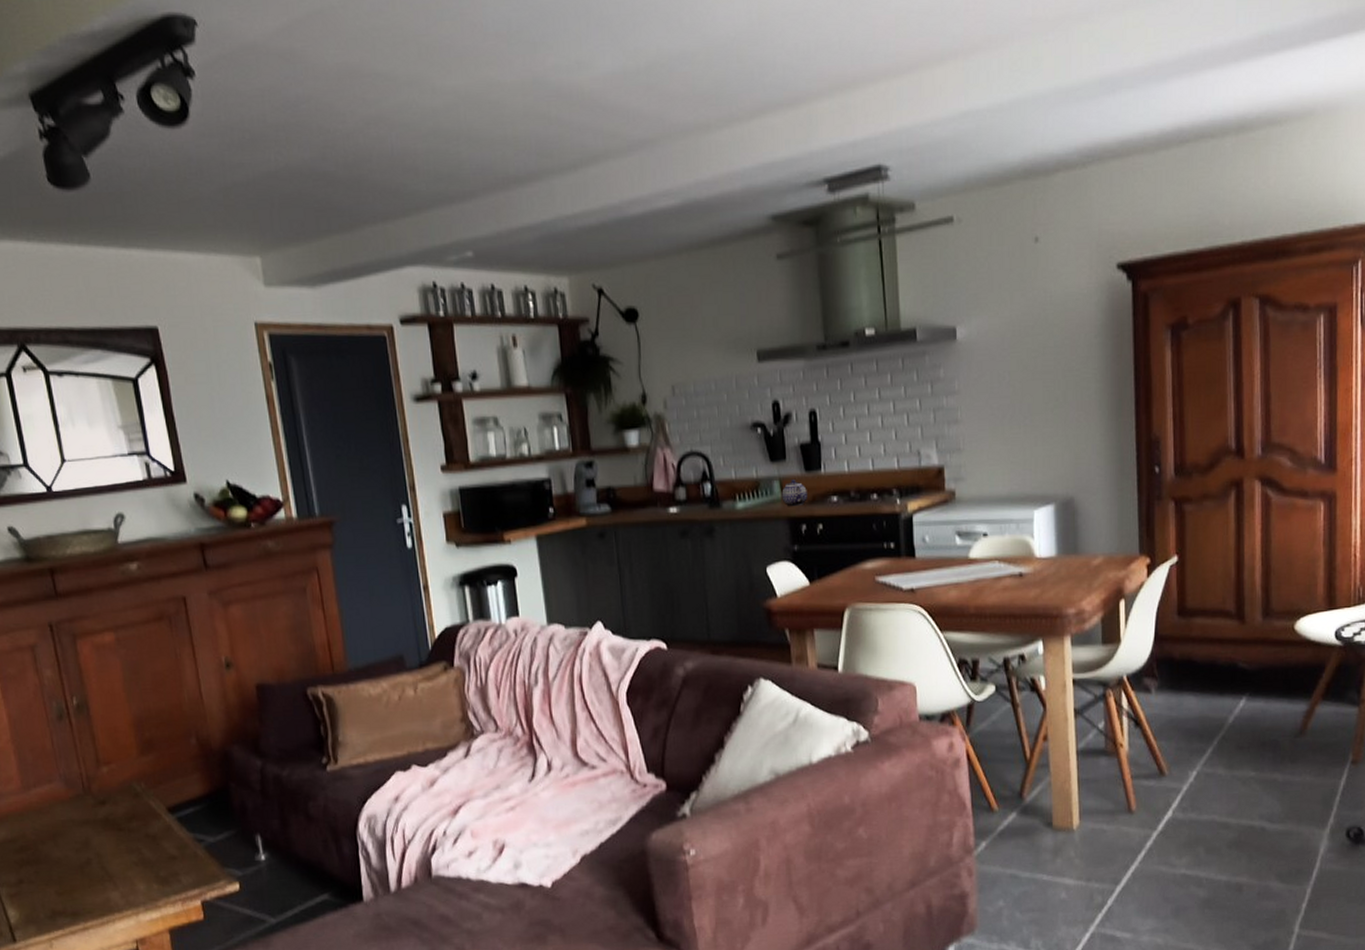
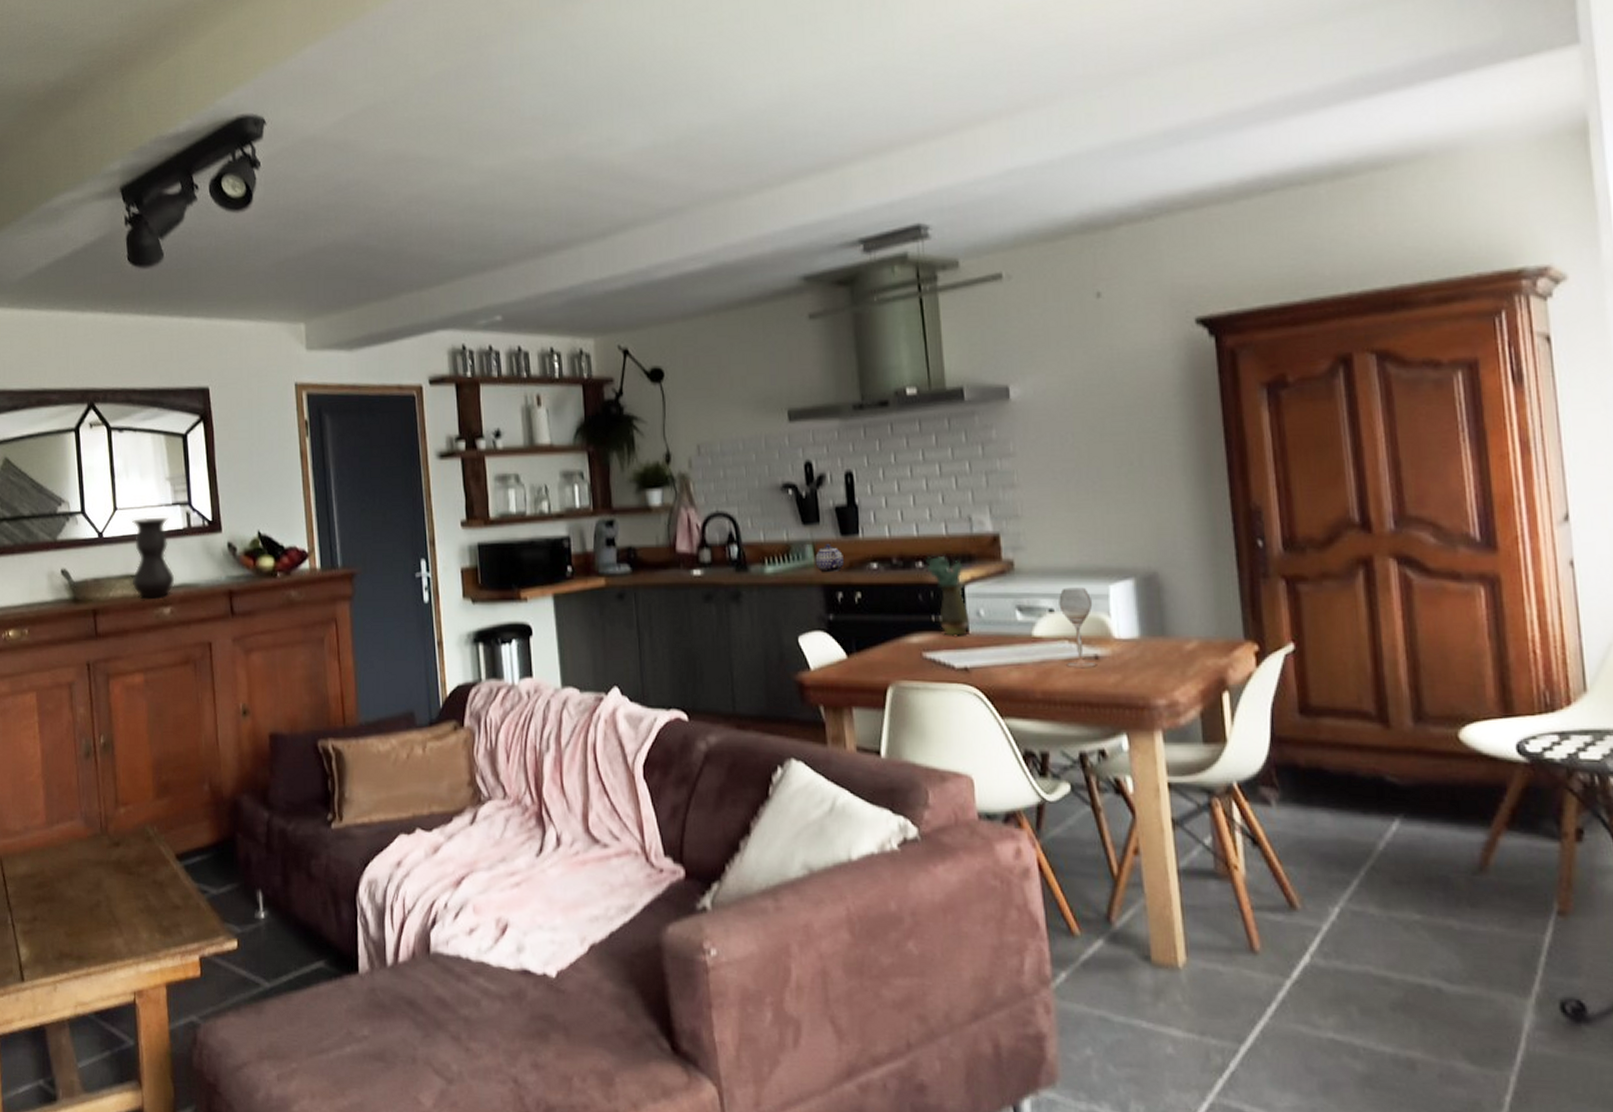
vase: none [84,469,139,556] -> present [132,517,175,600]
vase: none [880,485,917,561] -> present [926,552,971,636]
wineglass: none [992,513,1020,586] -> present [1059,587,1096,669]

